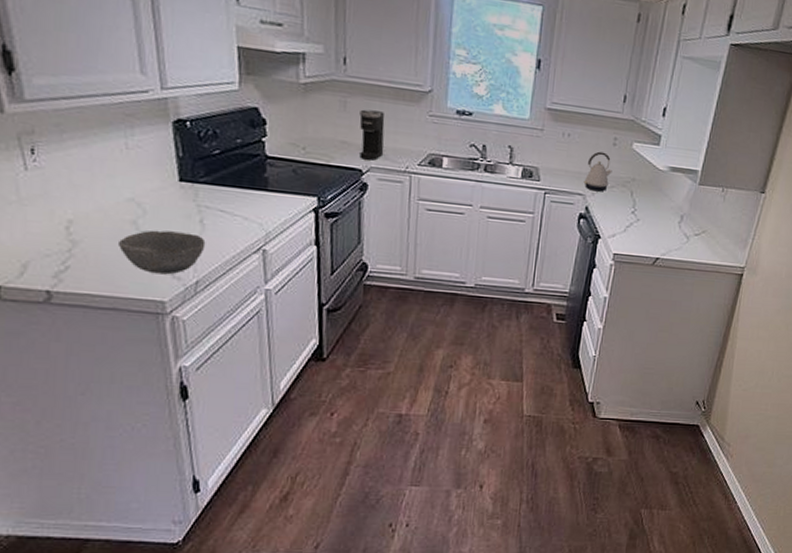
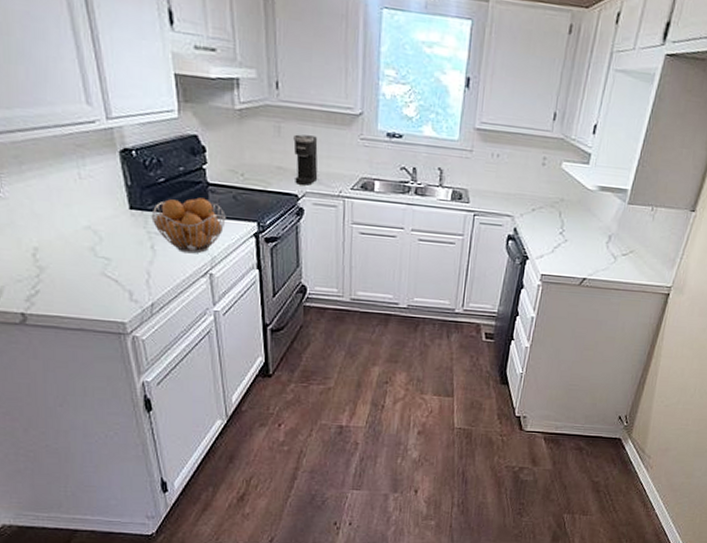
bowl: present [119,230,206,275] -> none [80,256,158,298]
fruit basket: none [202,170,284,229] -> present [151,197,226,254]
kettle: present [583,151,613,192] -> none [512,171,541,213]

